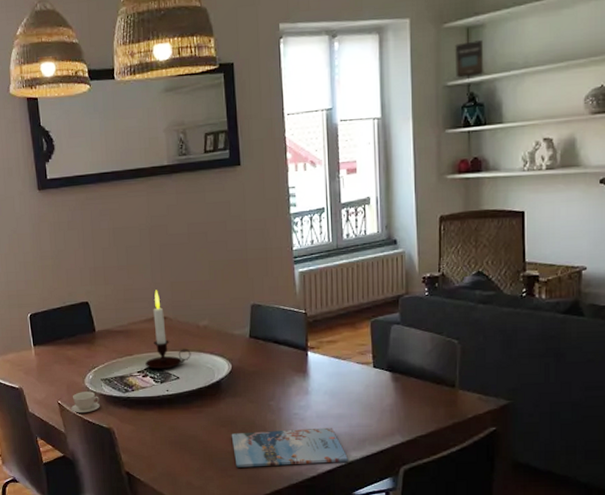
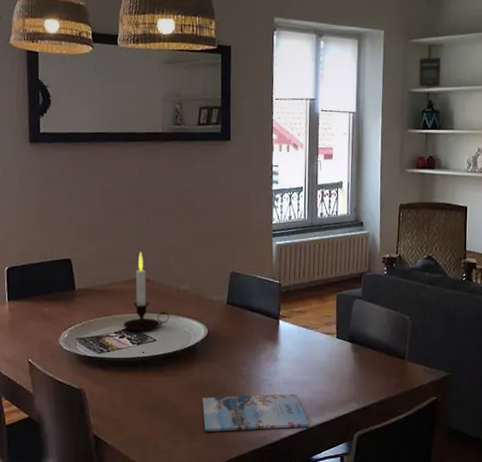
teacup: present [70,391,100,413] -> none [41,351,73,373]

